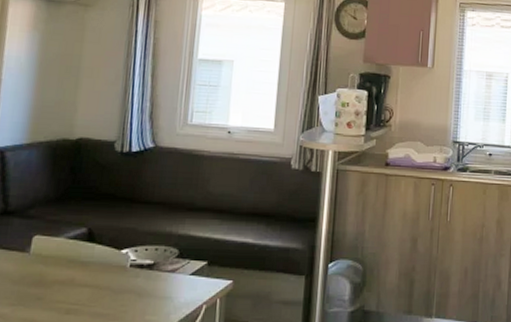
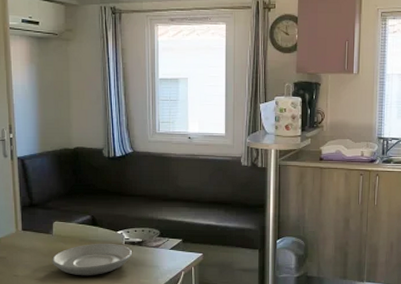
plate: none [22,266,139,312] -> present [51,244,133,276]

